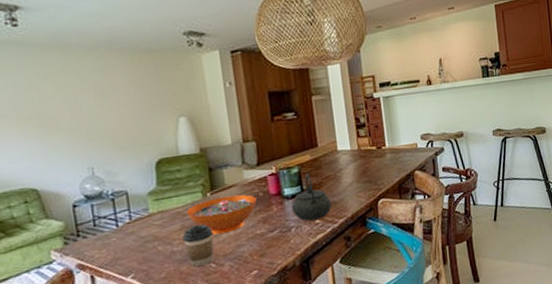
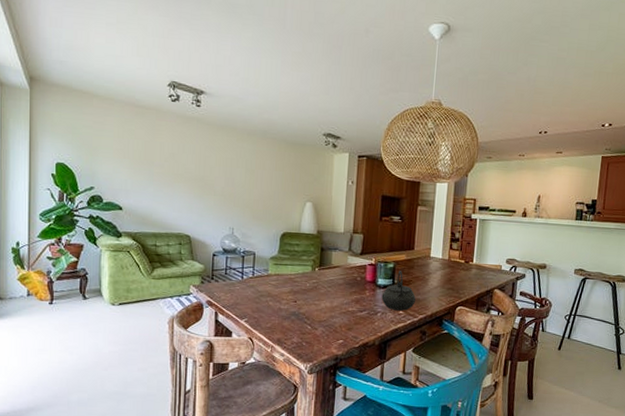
coffee cup: present [182,223,214,267] -> none [289,291,315,325]
decorative bowl: present [186,194,257,235] -> none [297,273,354,304]

